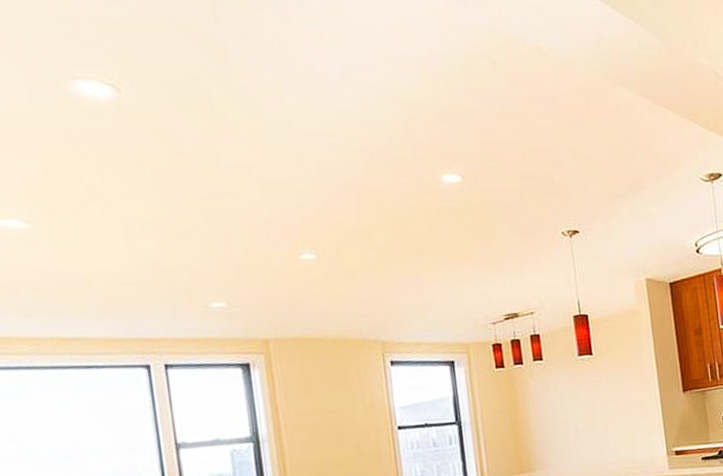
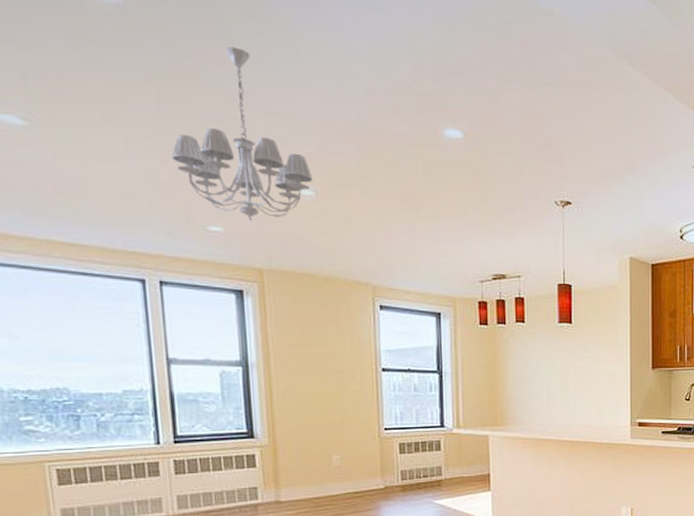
chandelier: none [171,124,314,293] -> present [172,46,313,222]

